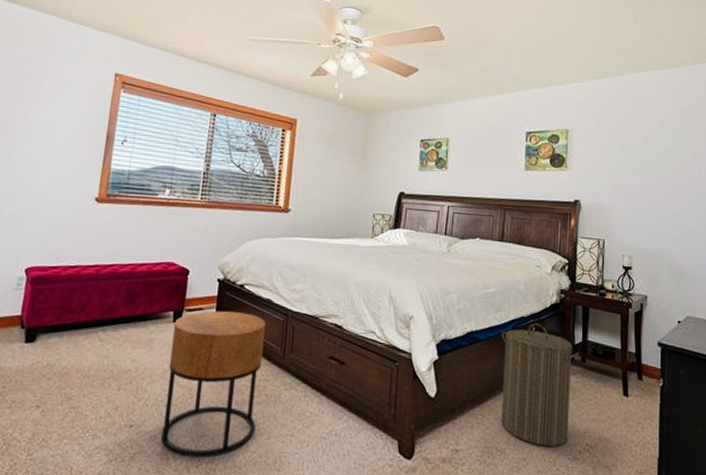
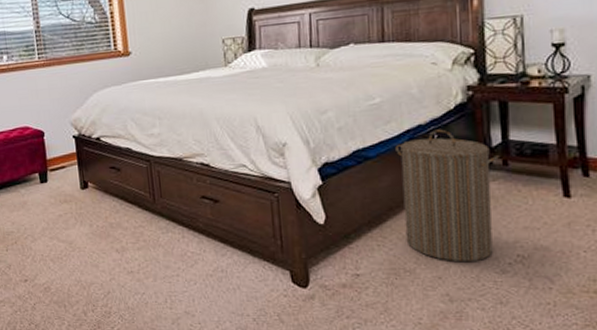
side table: present [160,311,266,457] -> none [41,165,141,302]

